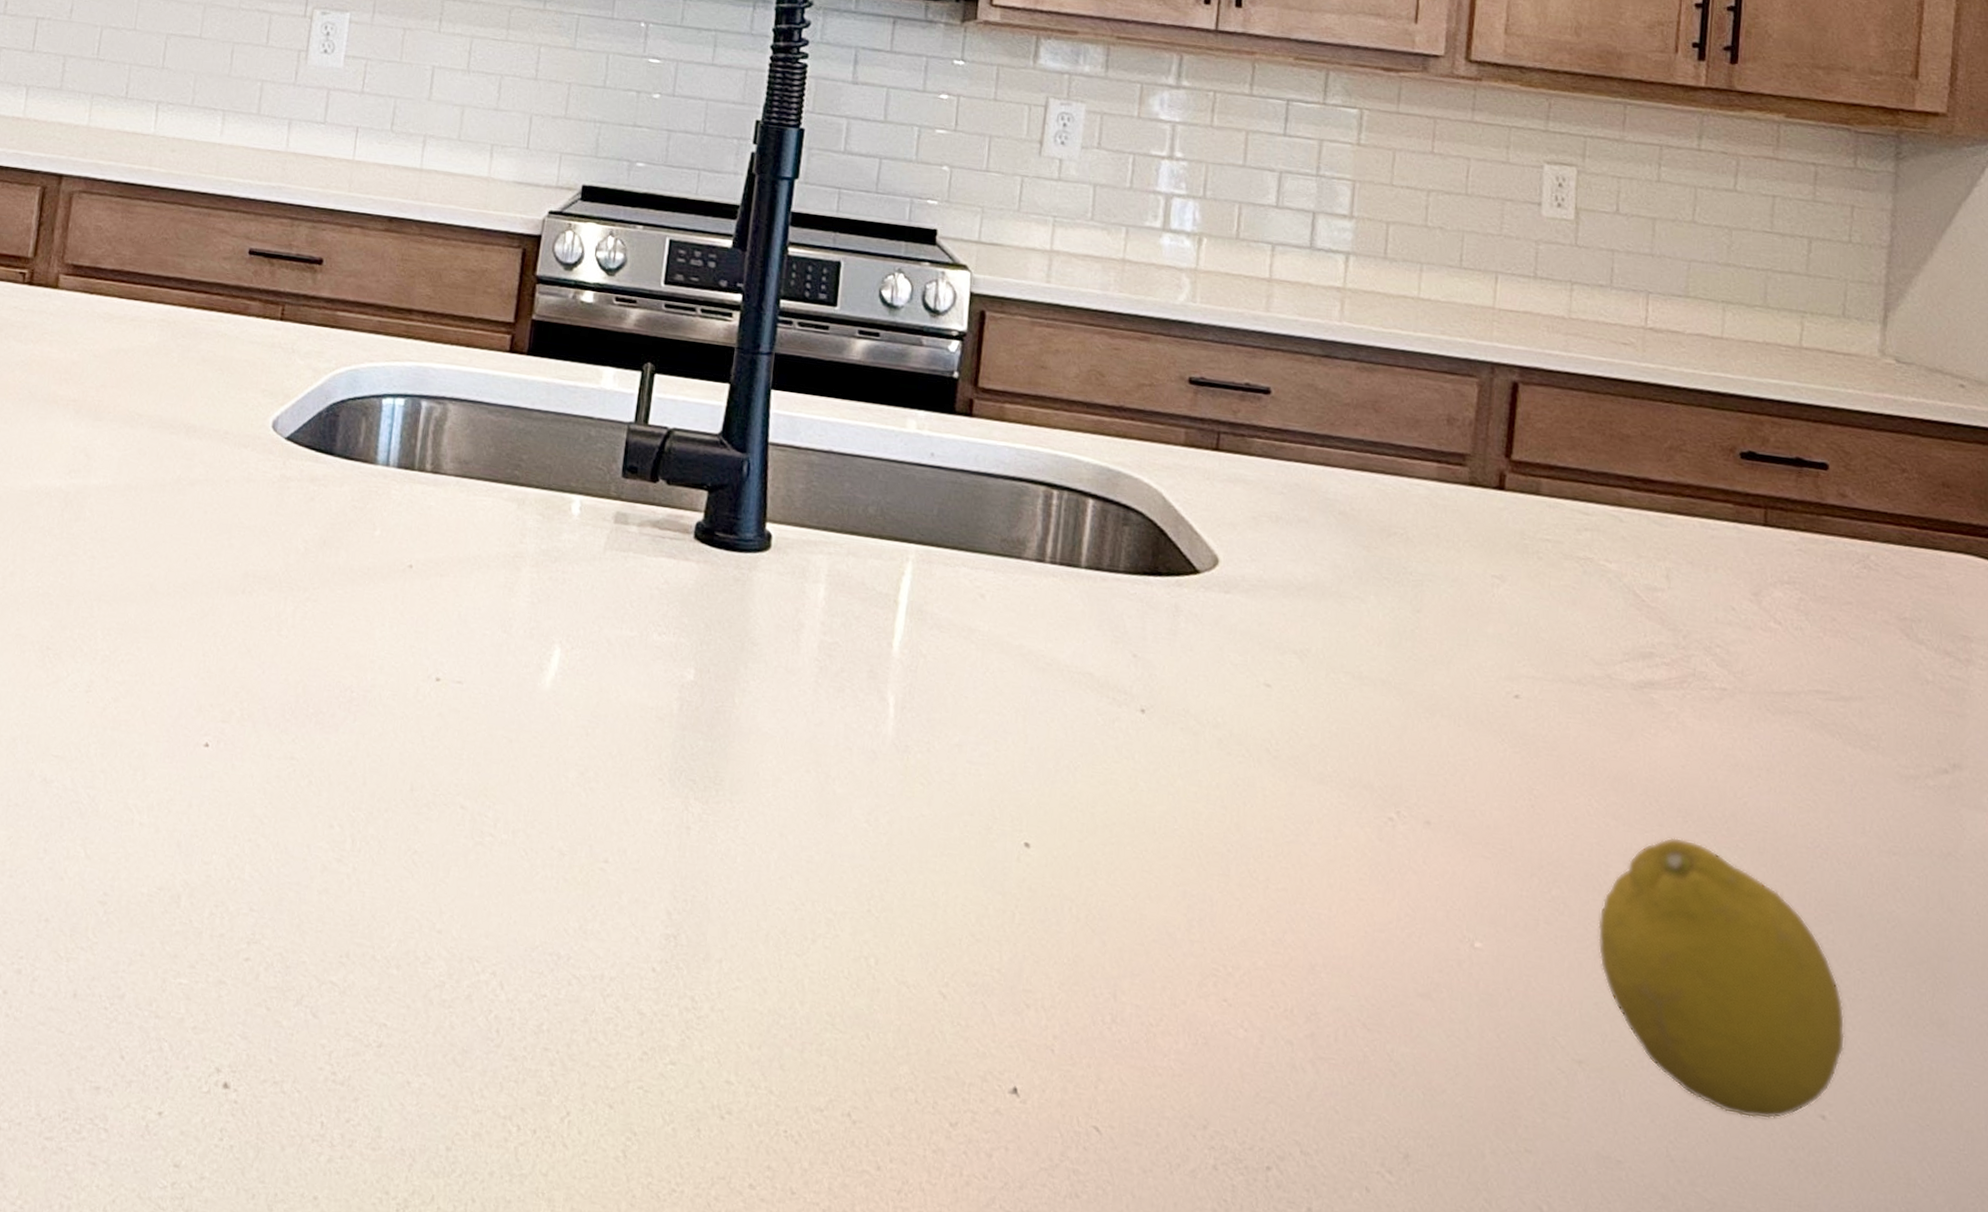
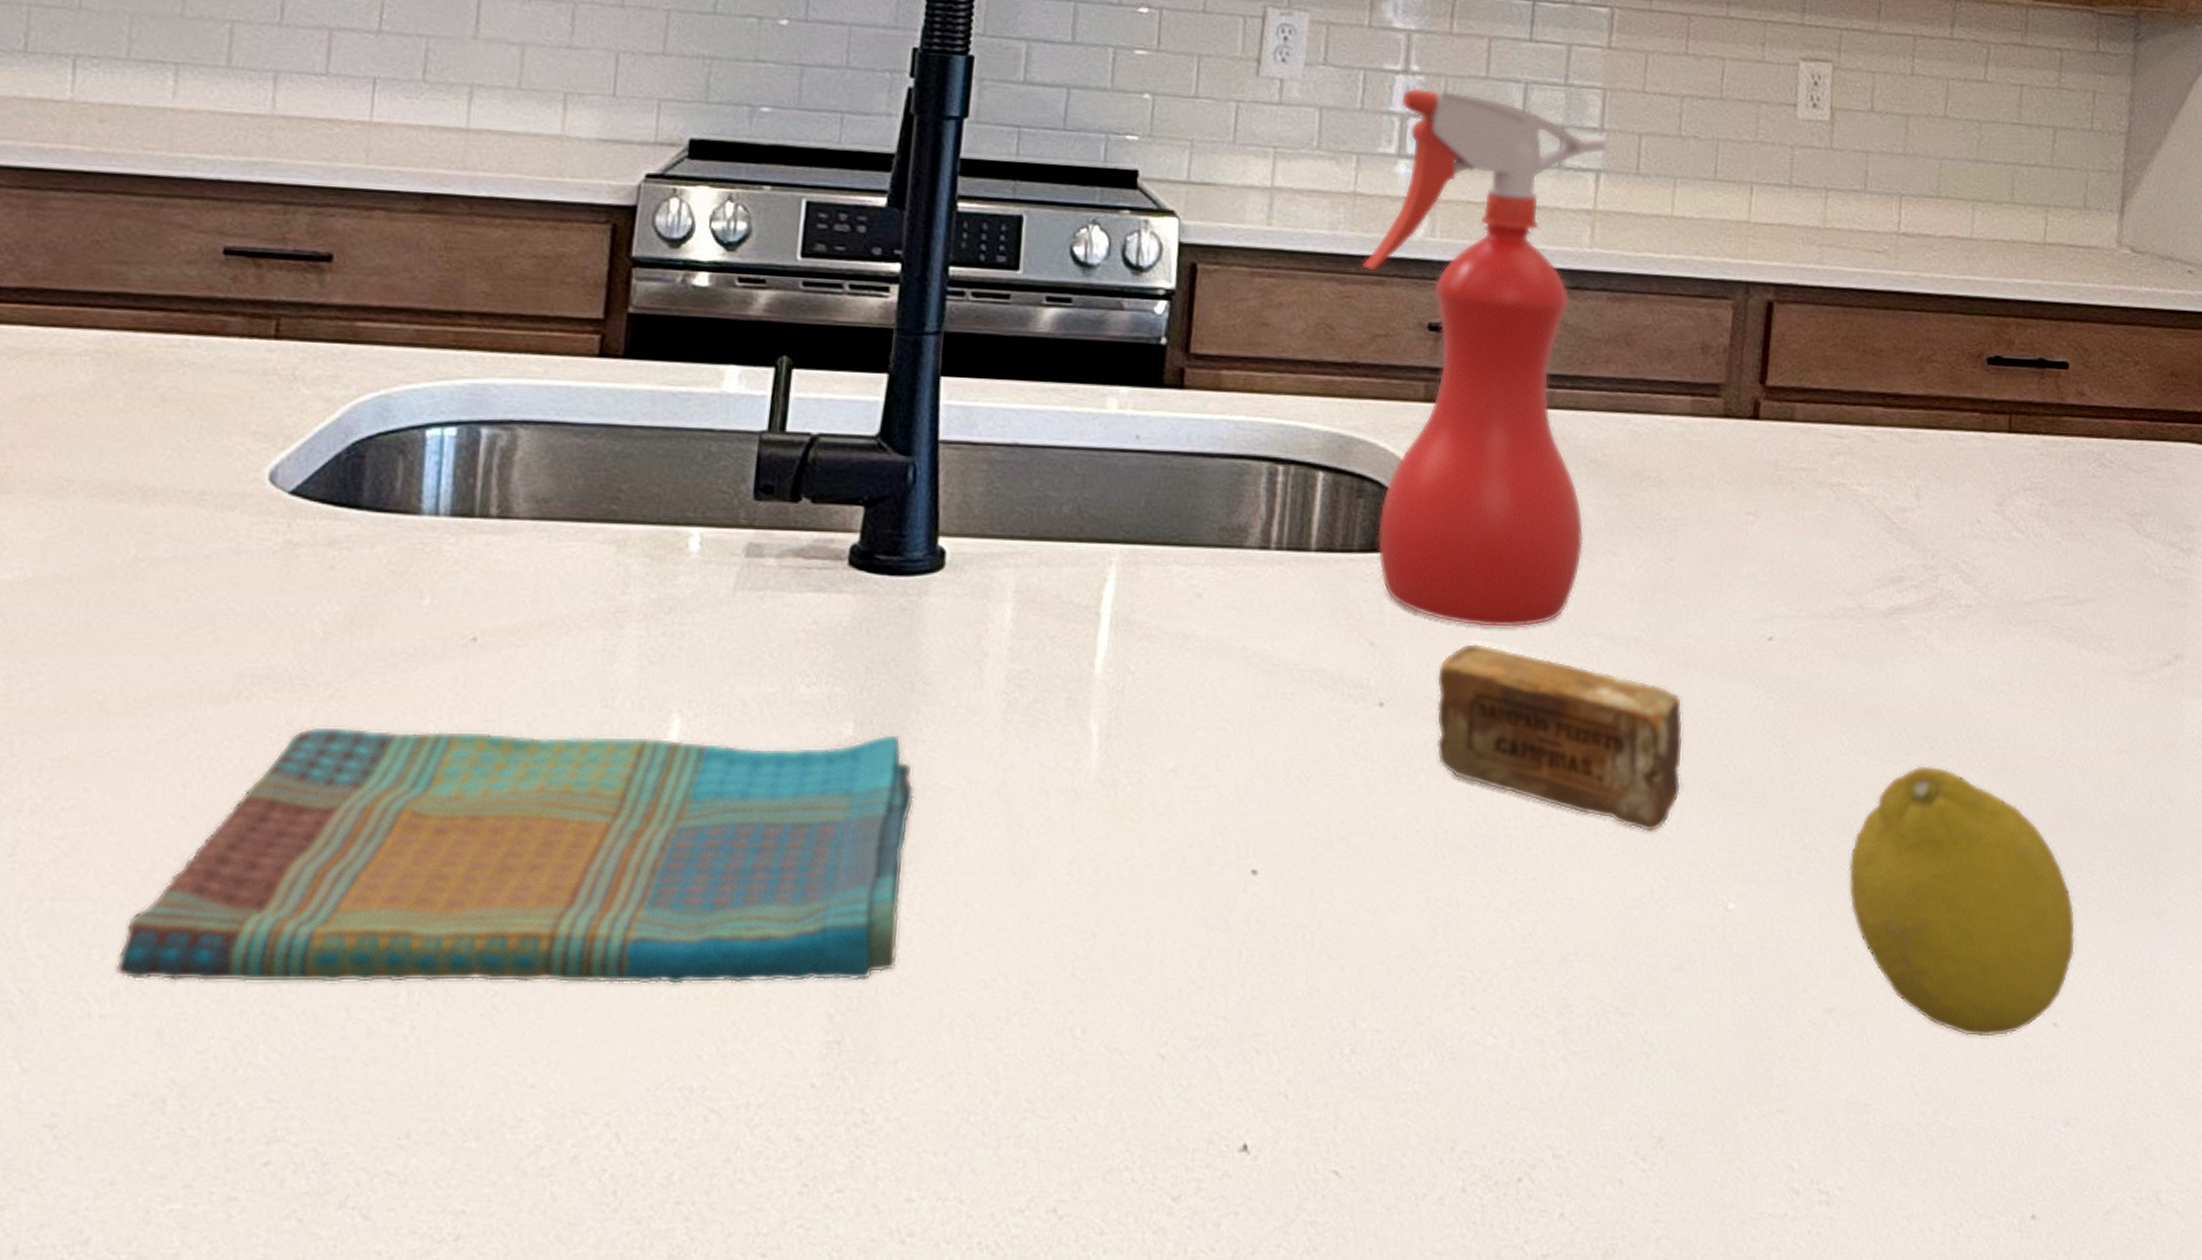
dish towel: none [151,620,742,888] -> present [115,725,915,985]
spray bottle: none [1129,171,1356,658] -> present [1361,87,1607,629]
soap bar: none [1193,665,1430,863] -> present [1436,643,1684,833]

